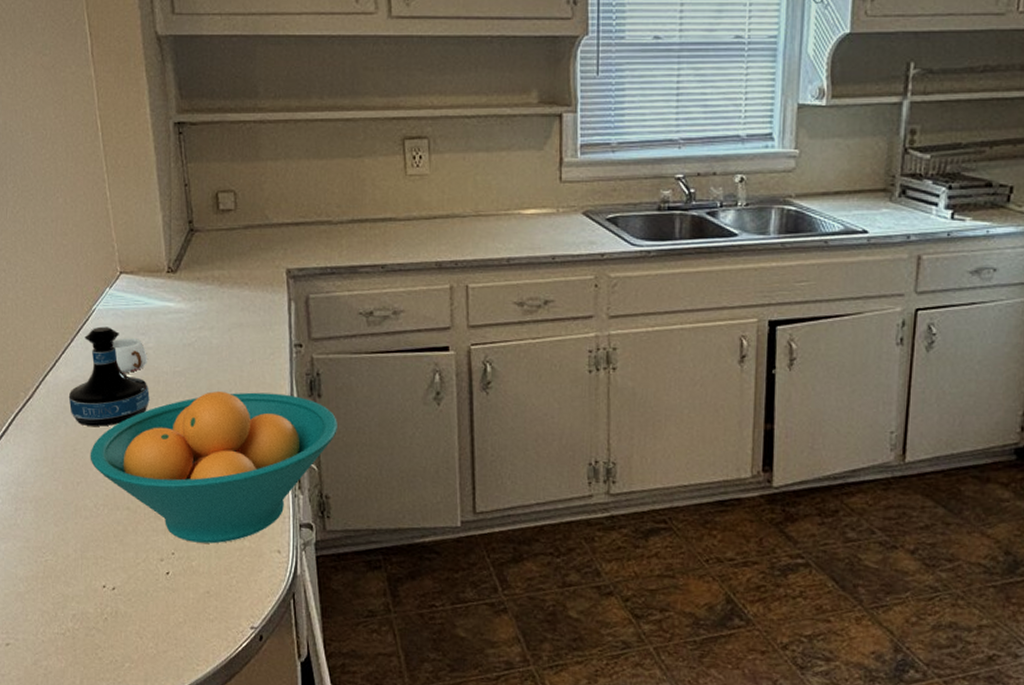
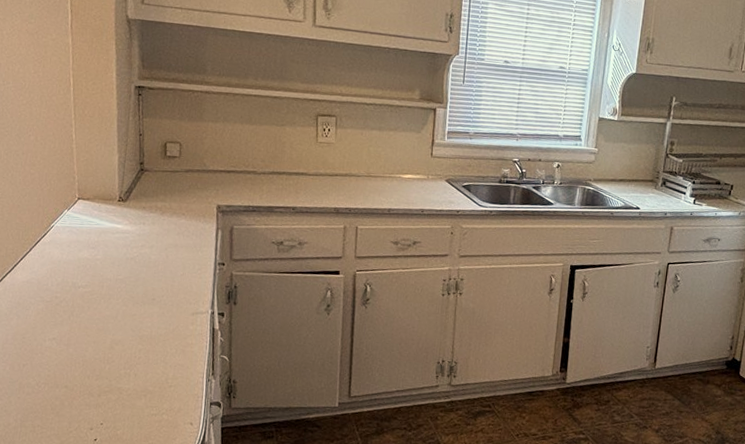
tequila bottle: present [68,326,150,427] -> none [22,240,94,320]
fruit bowl: present [90,390,337,544] -> none [36,296,248,417]
mug: present [113,337,147,374] -> none [66,250,95,279]

